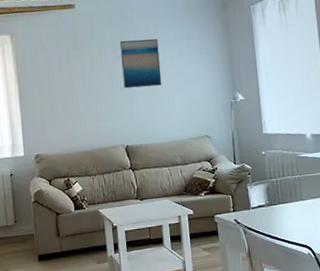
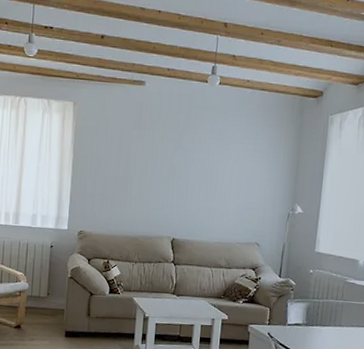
wall art: present [119,39,162,89] -> none [181,128,225,184]

